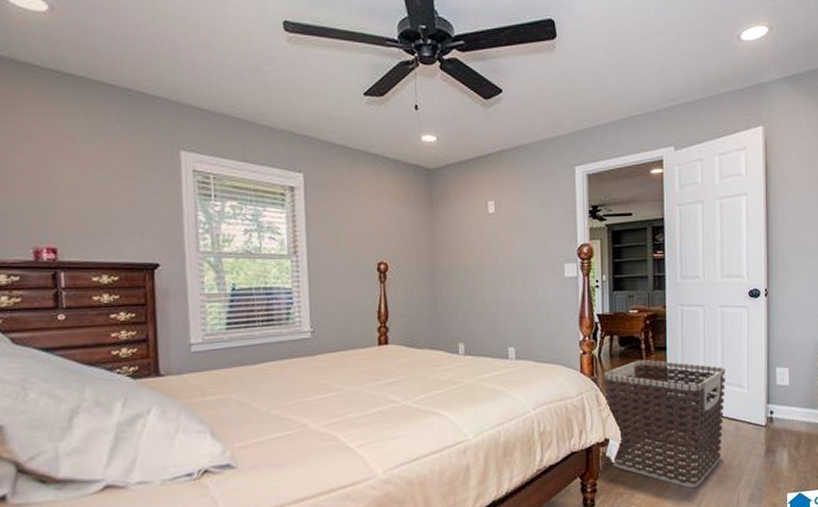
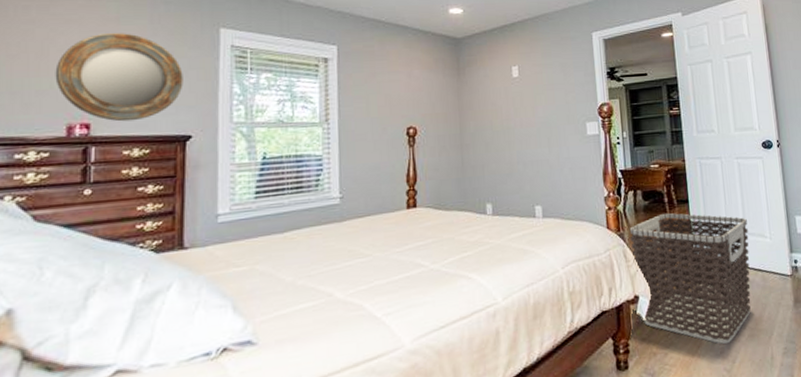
home mirror: none [15,153,147,247] -> present [55,33,183,122]

